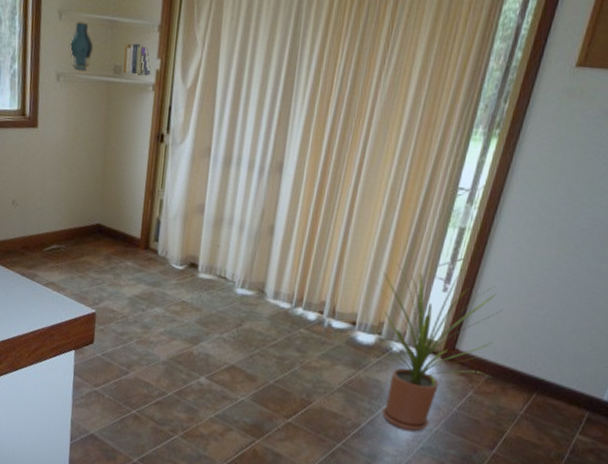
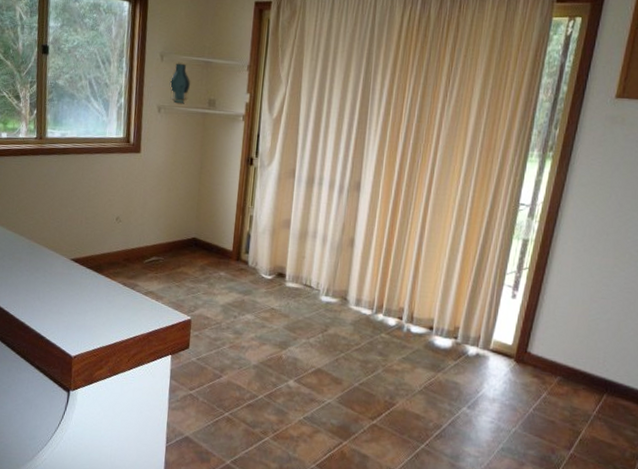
books: present [122,44,151,76] -> none [216,81,241,108]
house plant: present [366,263,503,432] -> none [443,272,569,433]

